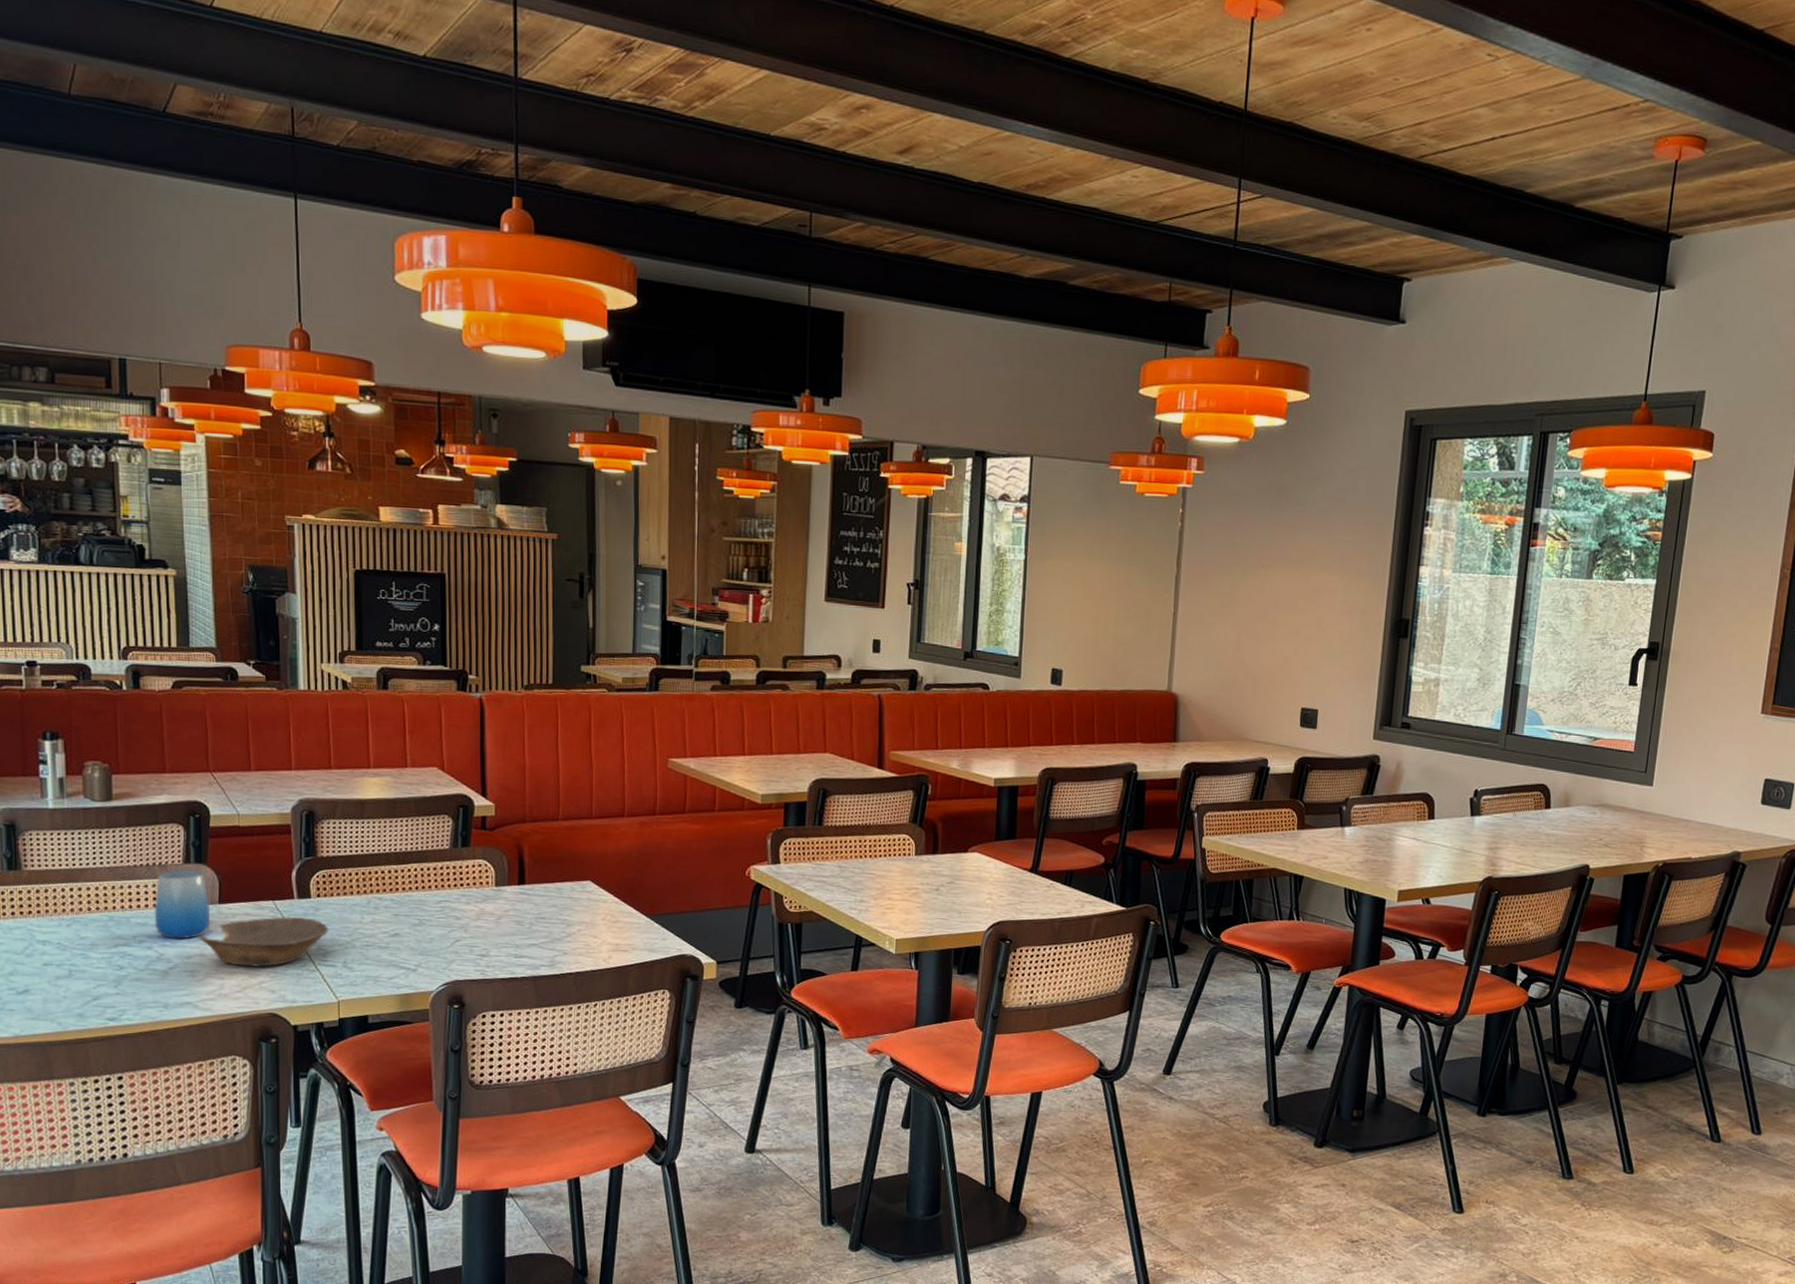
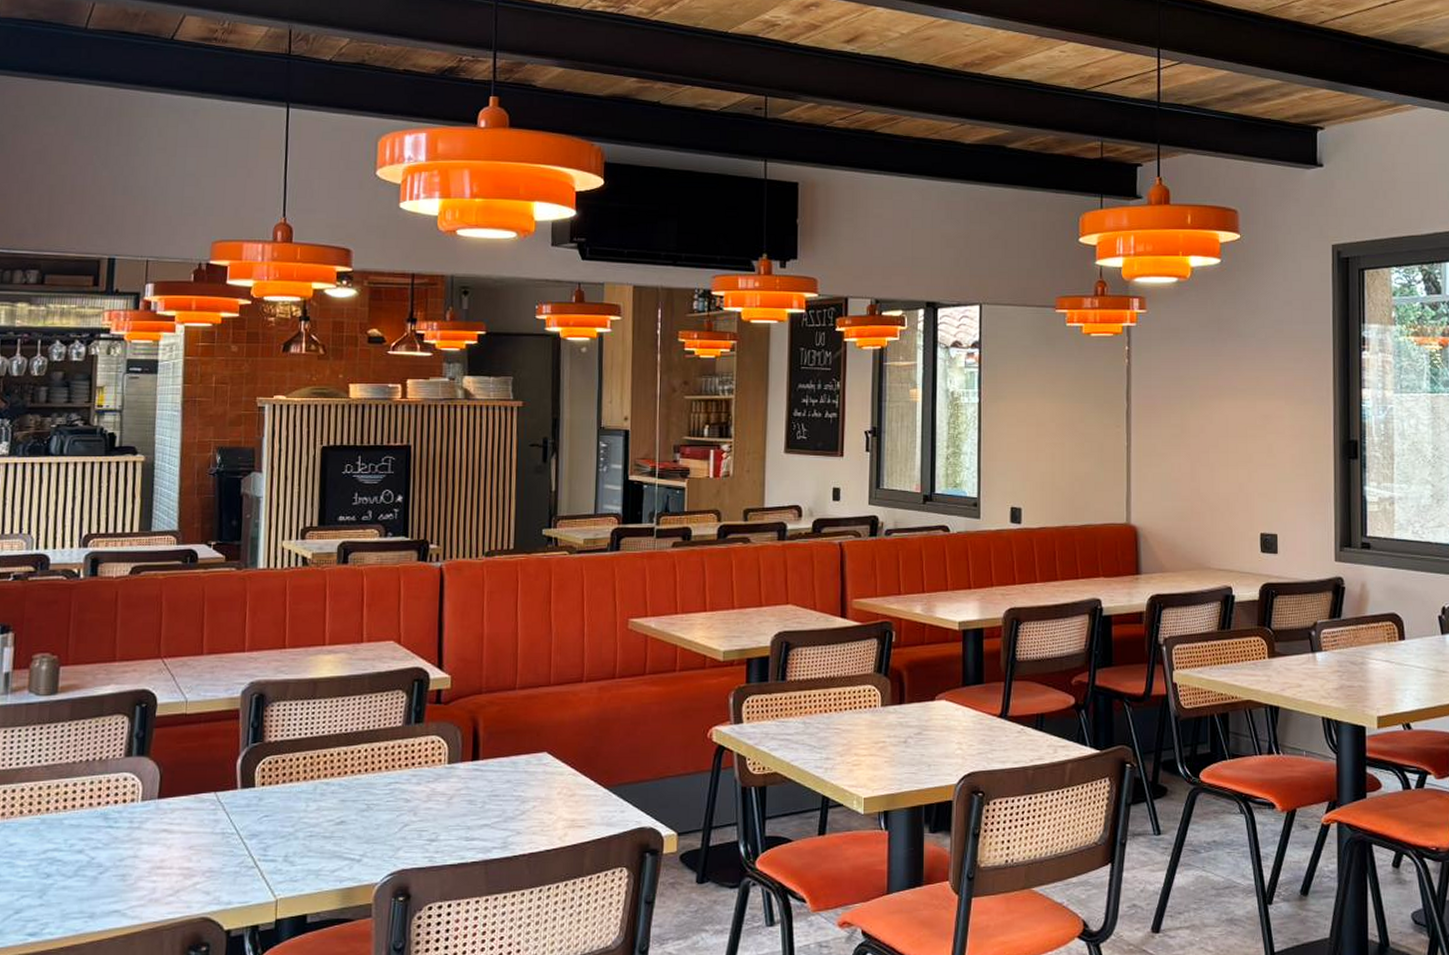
cup: present [154,869,211,939] -> none [88,763,148,840]
bowl: present [198,917,329,967] -> none [133,809,272,867]

